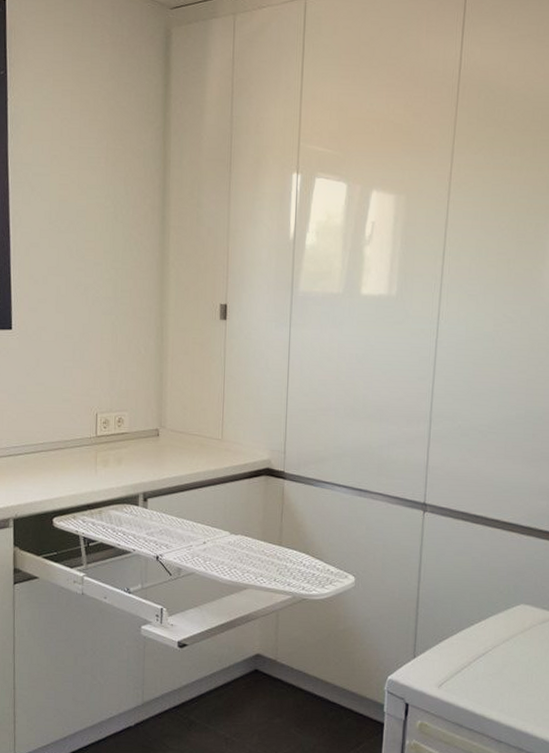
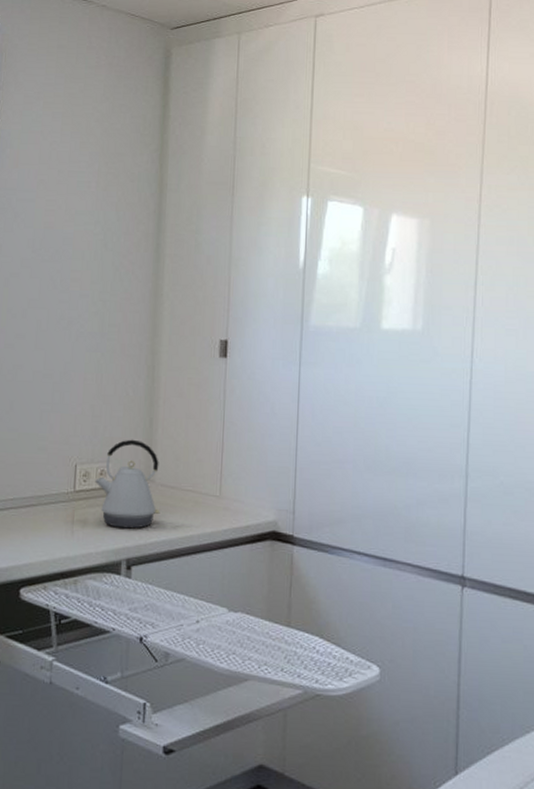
kettle: none [114,391,171,468] -> present [95,439,160,529]

